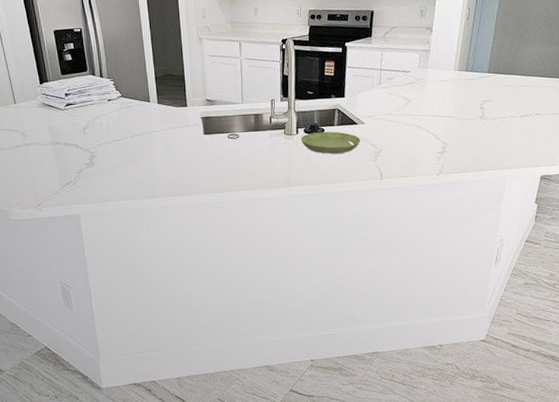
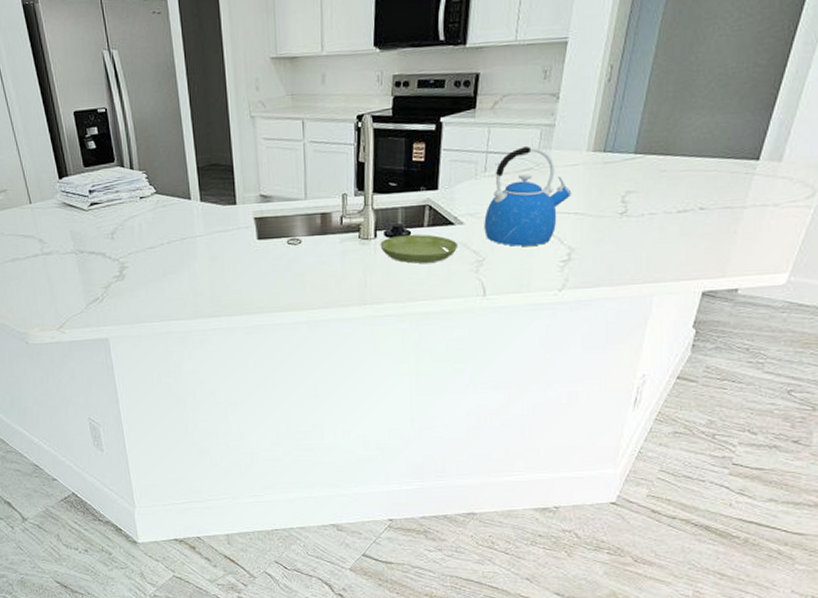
kettle: none [380,66,444,141] -> present [484,147,572,246]

